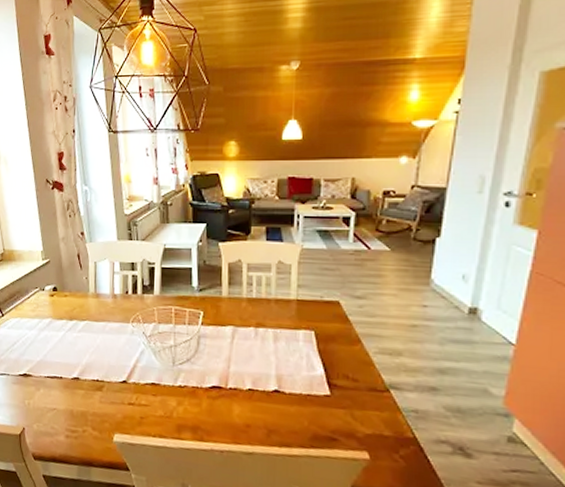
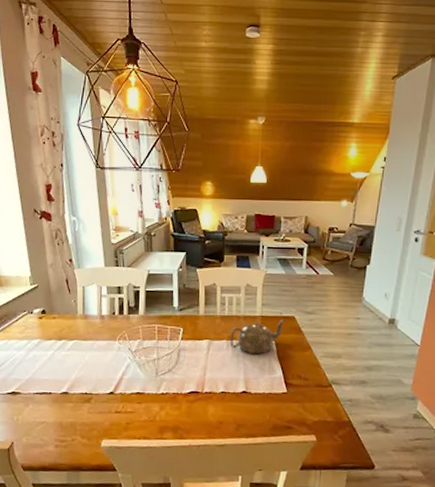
teapot: none [258,304,328,347] -> present [230,319,286,355]

